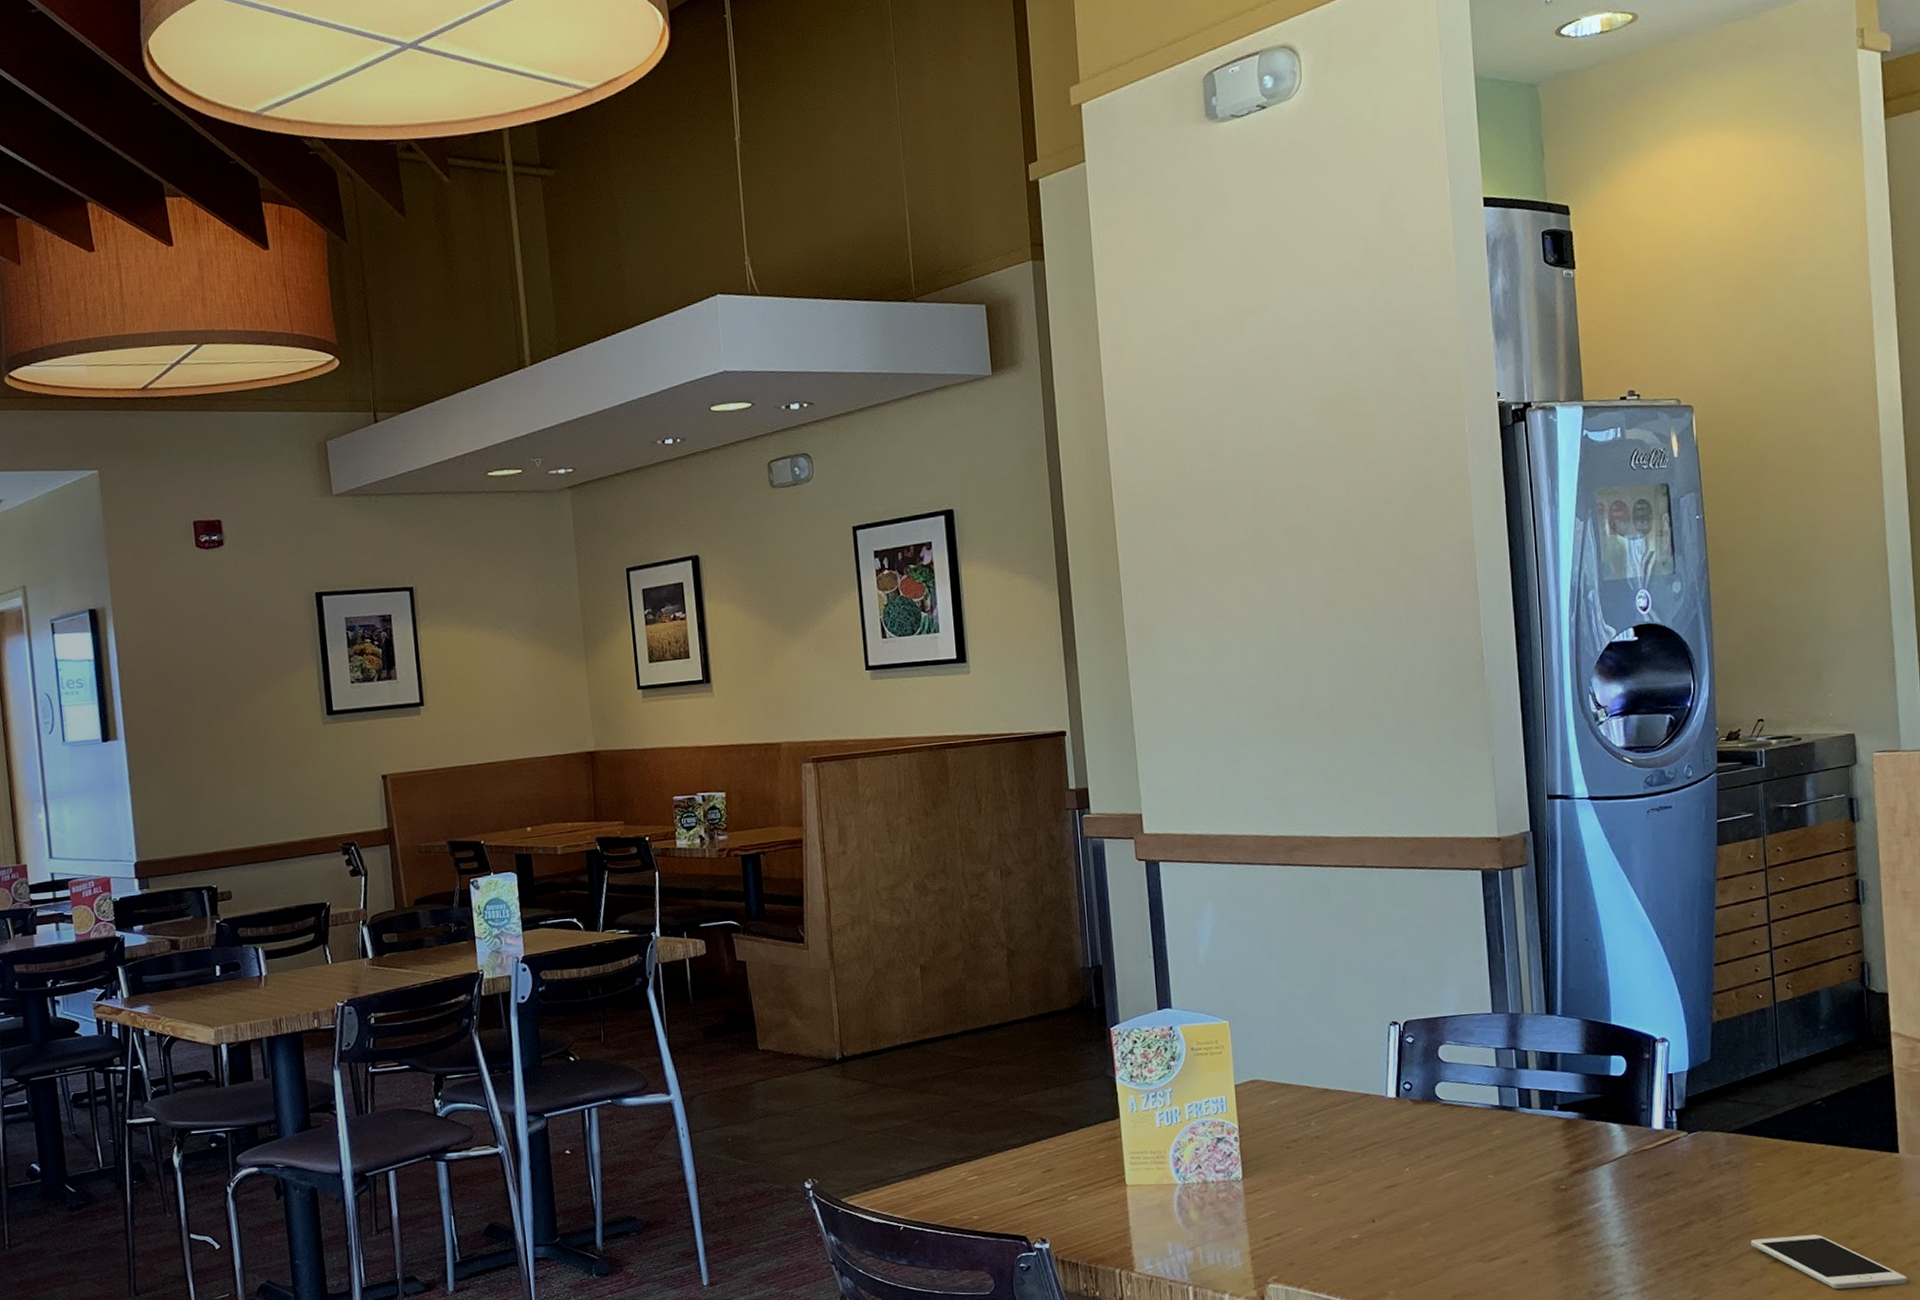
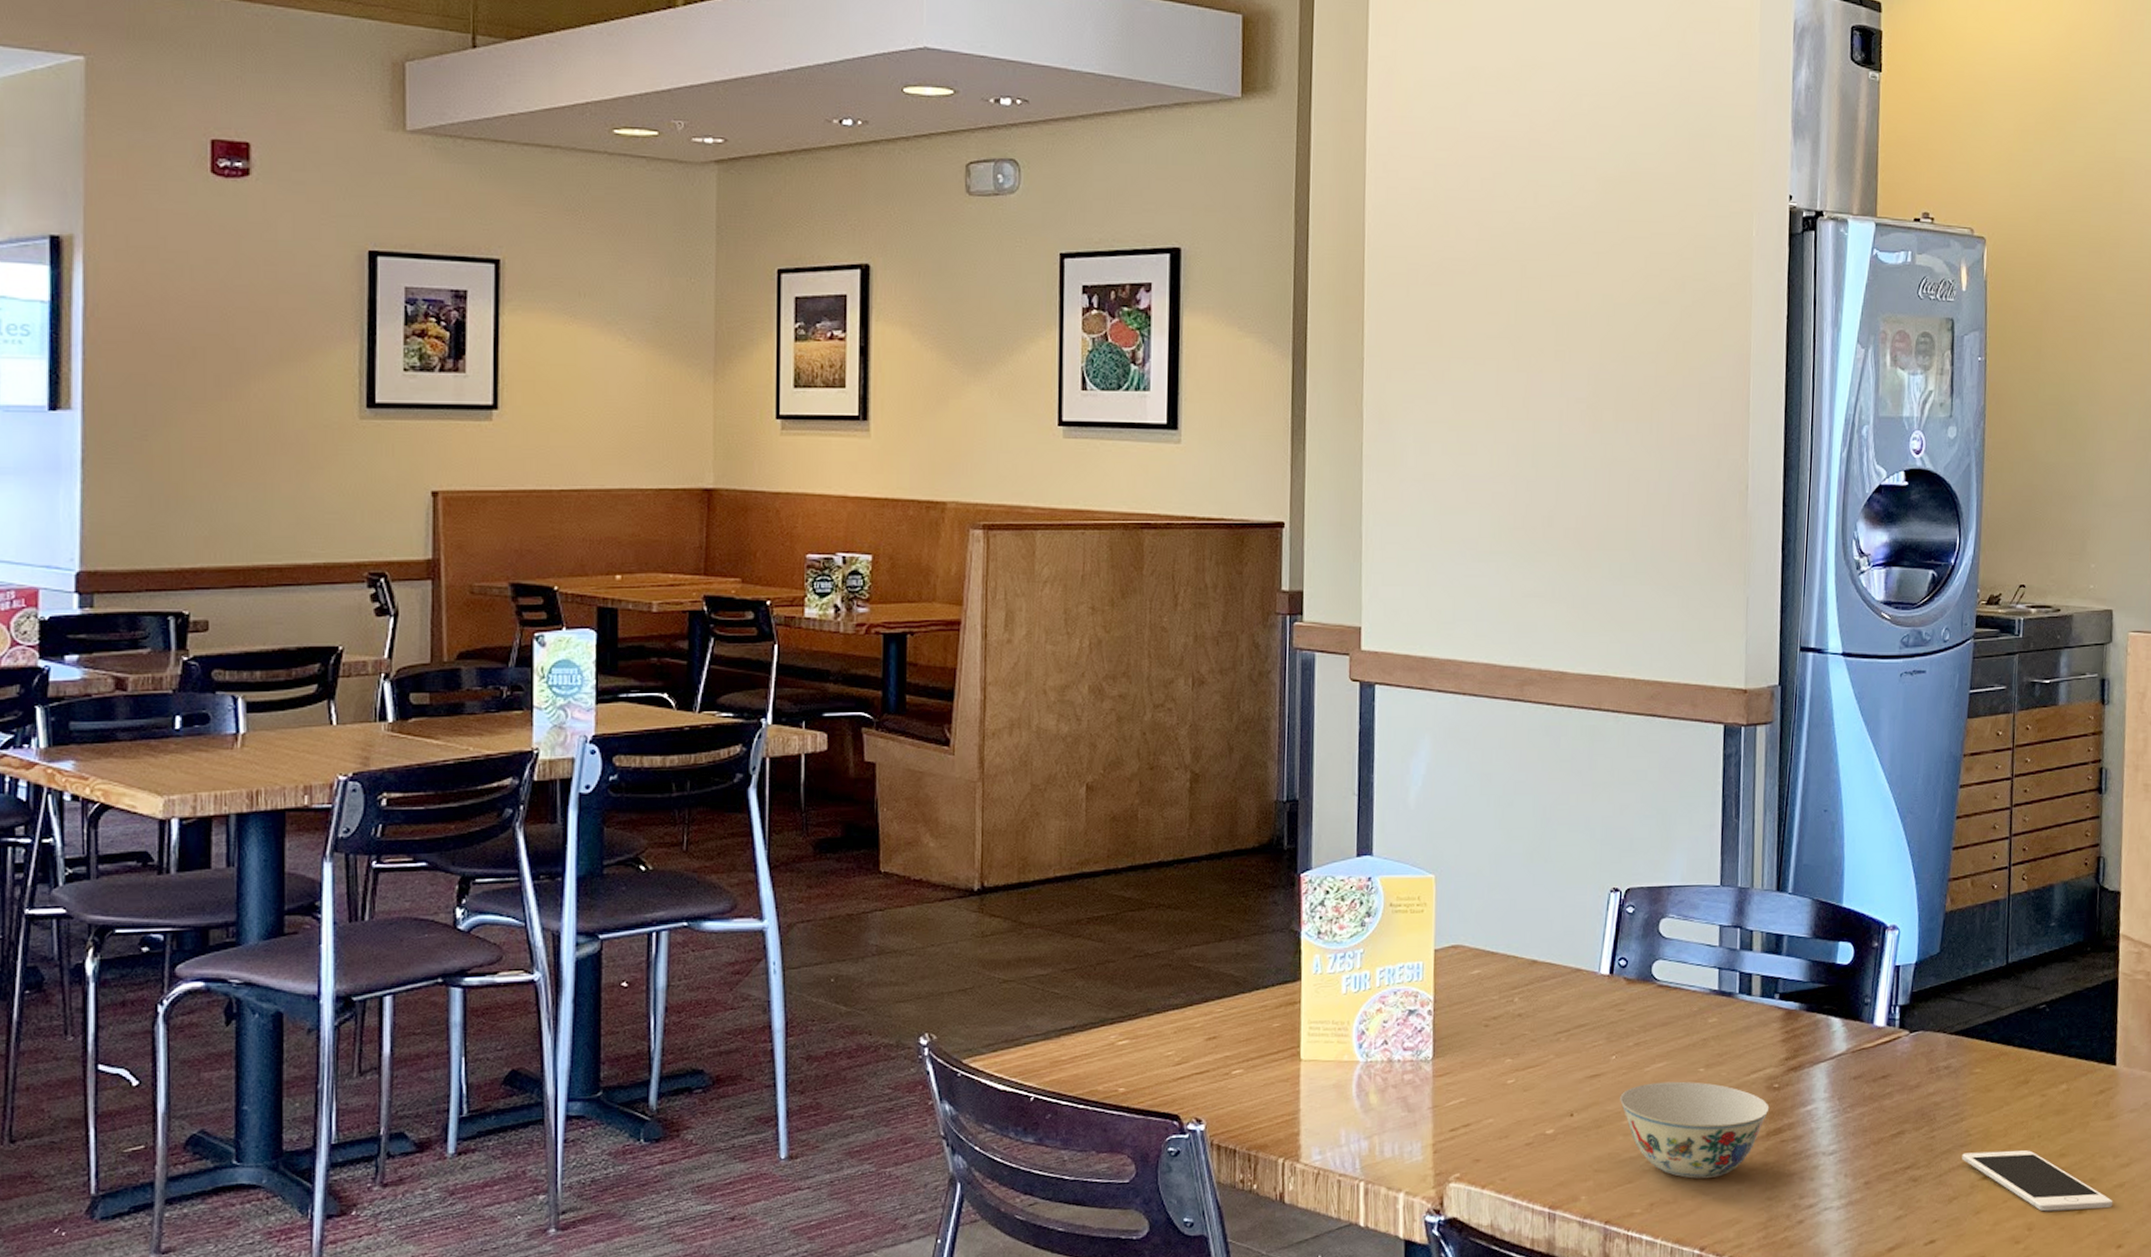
bowl: none [1417,1187,1559,1273] -> present [1620,1081,1770,1179]

